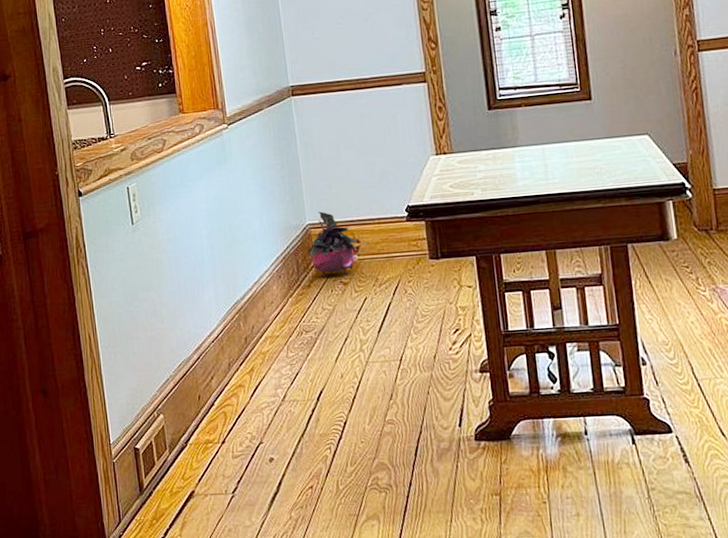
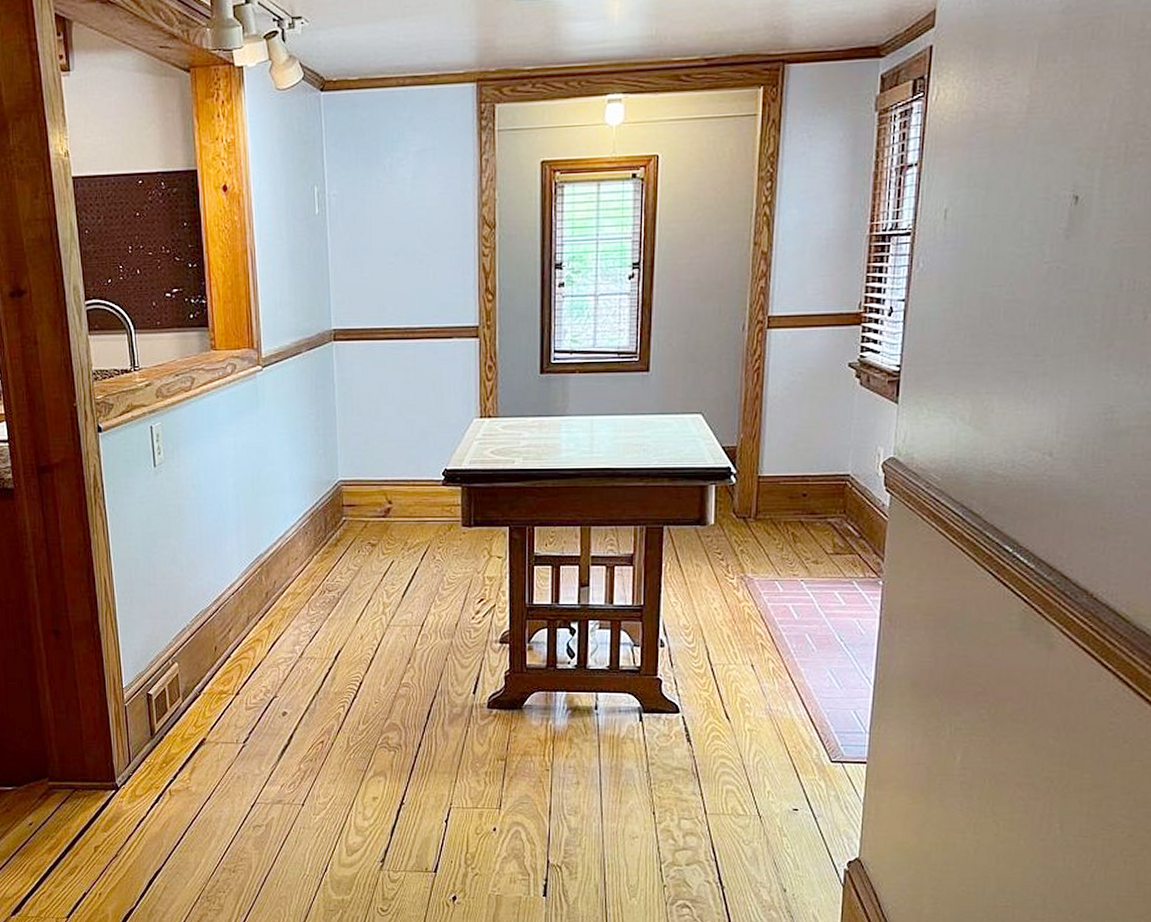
potted plant: present [307,211,358,276] -> none [337,468,390,537]

